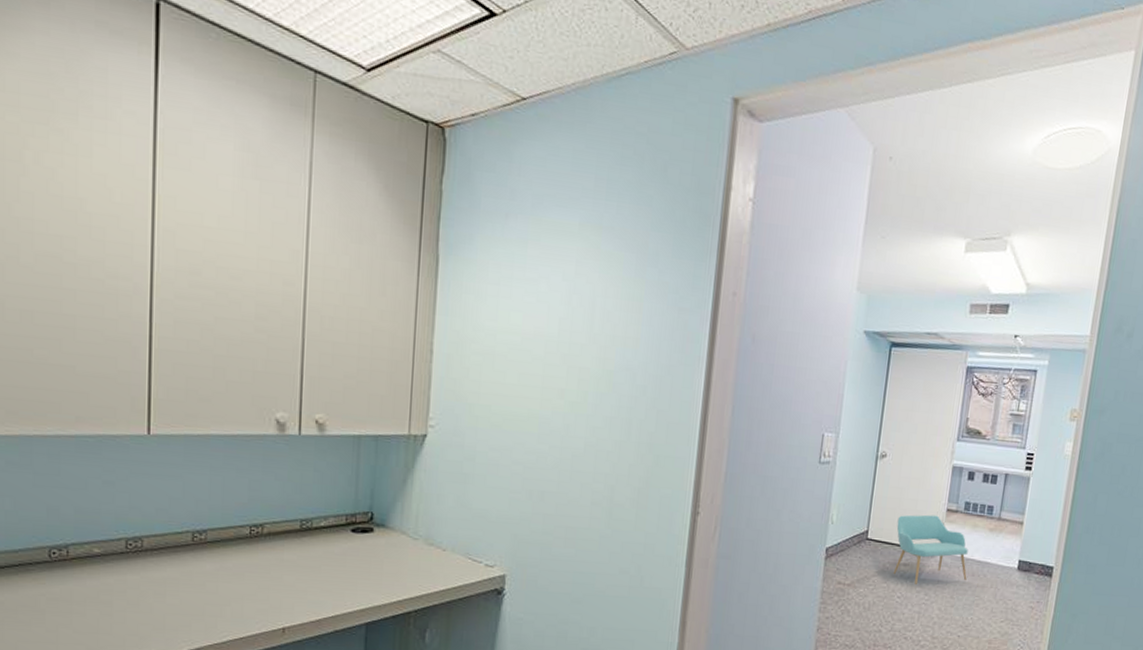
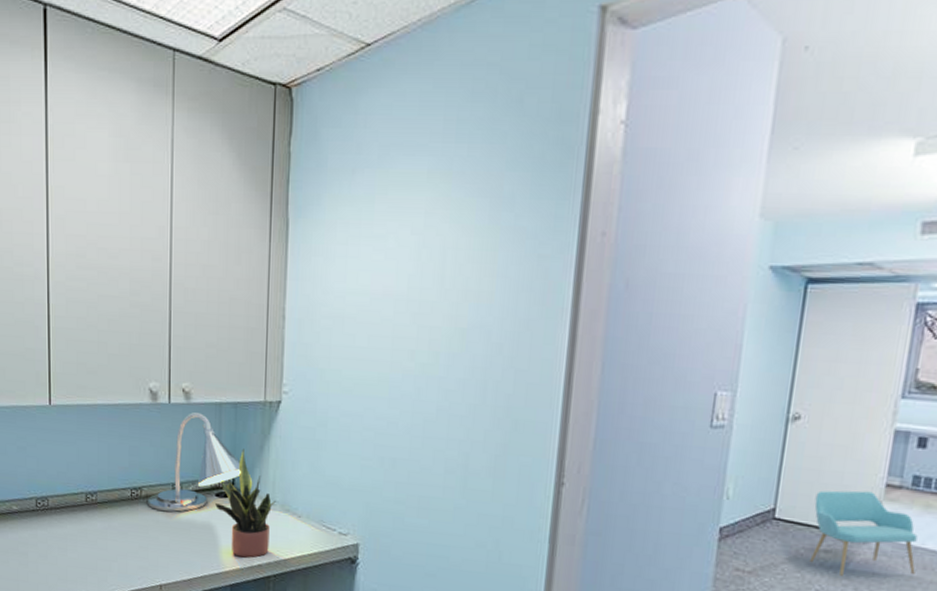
table lamp: none [270,445,380,550] -> present [148,412,240,512]
potted plant: none [351,482,419,595] -> present [215,448,276,558]

